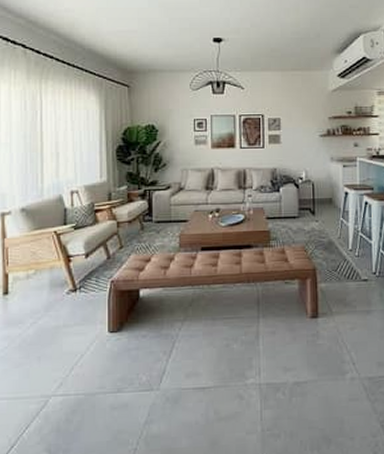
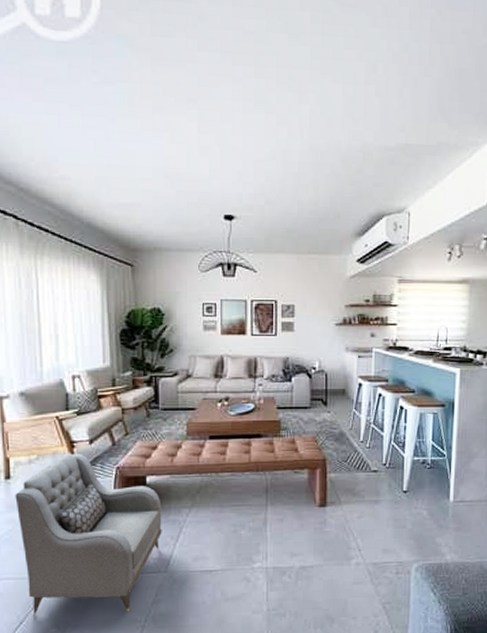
armchair: none [12,267,155,440] -> present [15,453,162,617]

